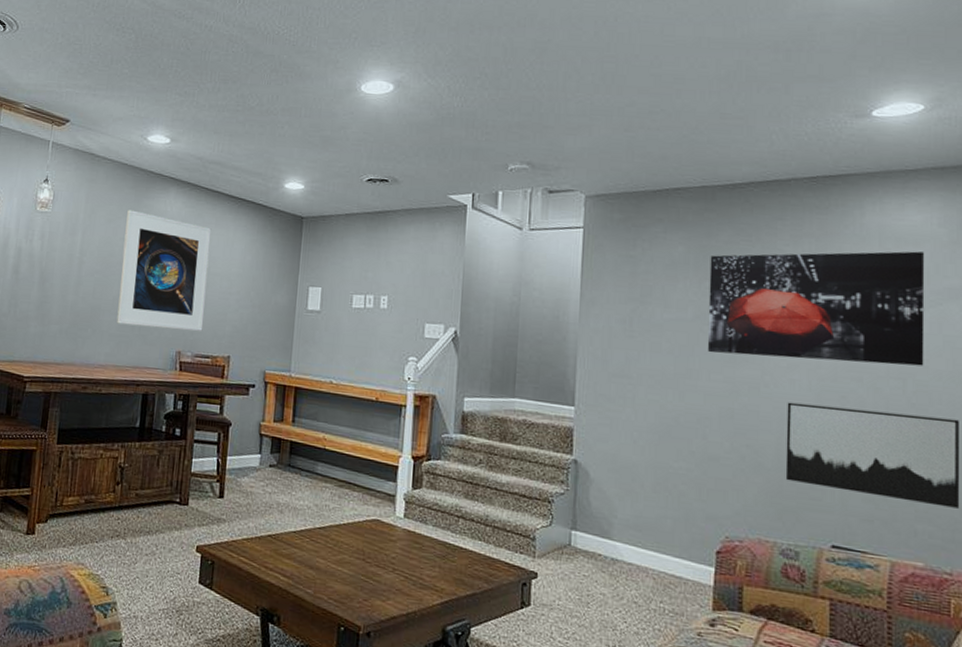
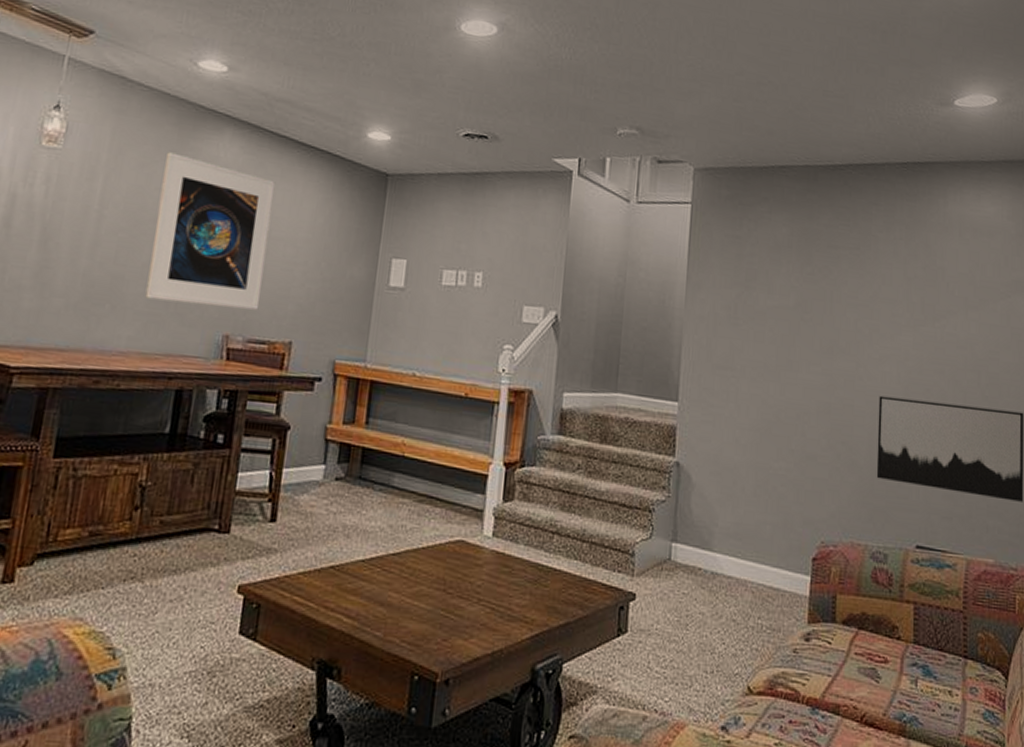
wall art: present [707,251,925,366] -> none [807,239,997,359]

